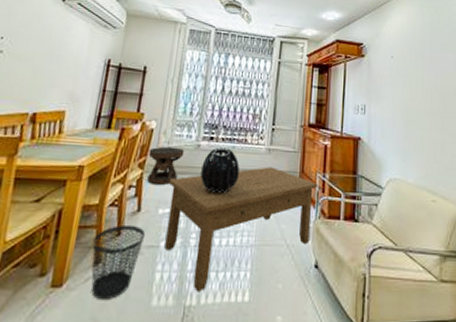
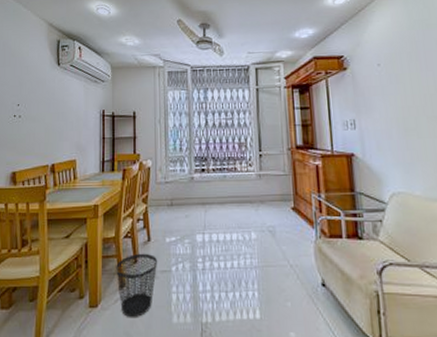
side table: present [147,146,185,186] -> none [149,181,180,217]
coffee table: present [164,167,318,292] -> none [170,192,314,311]
decorative sphere: present [200,147,240,194] -> none [198,177,234,221]

